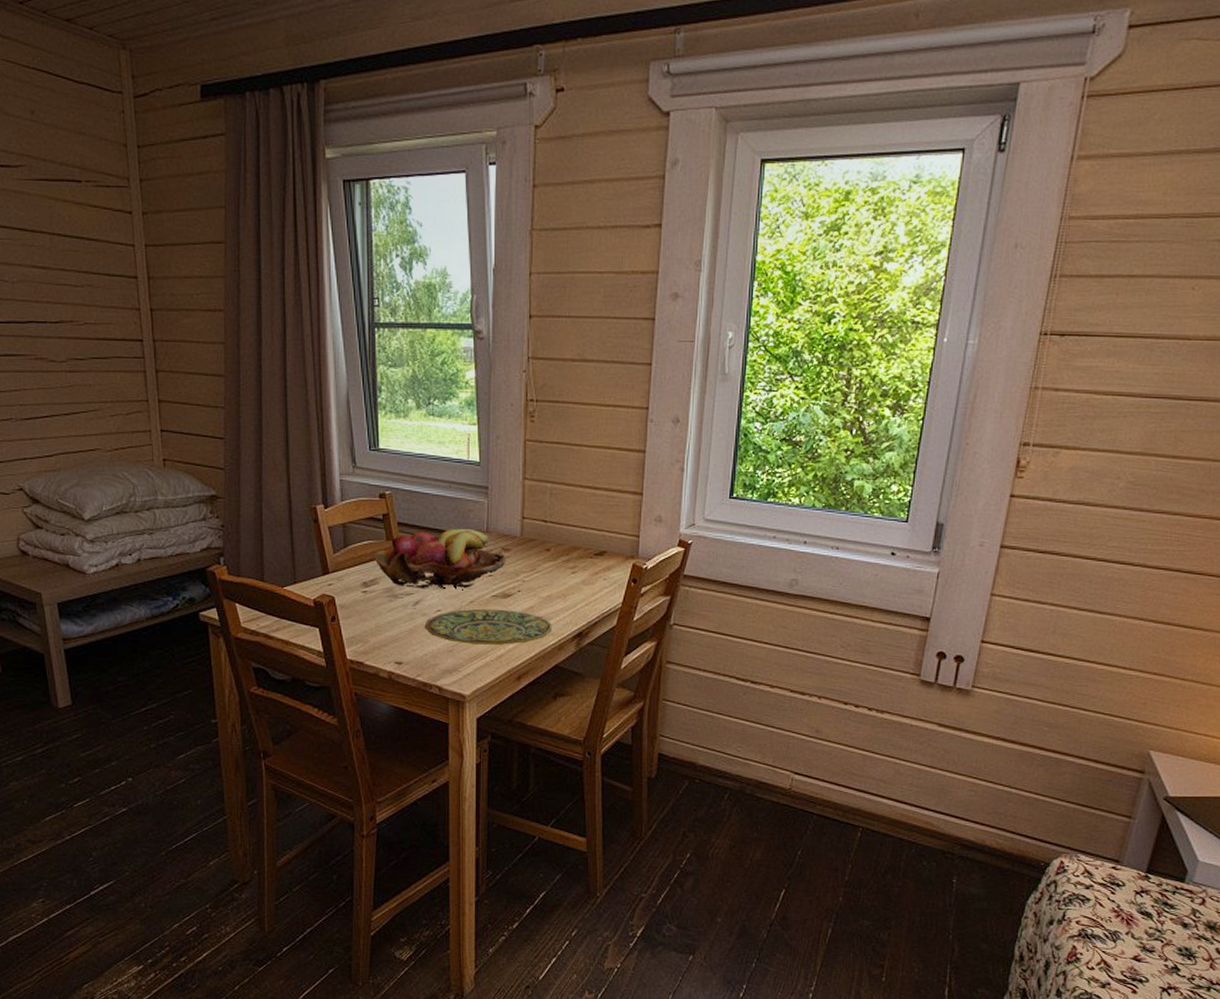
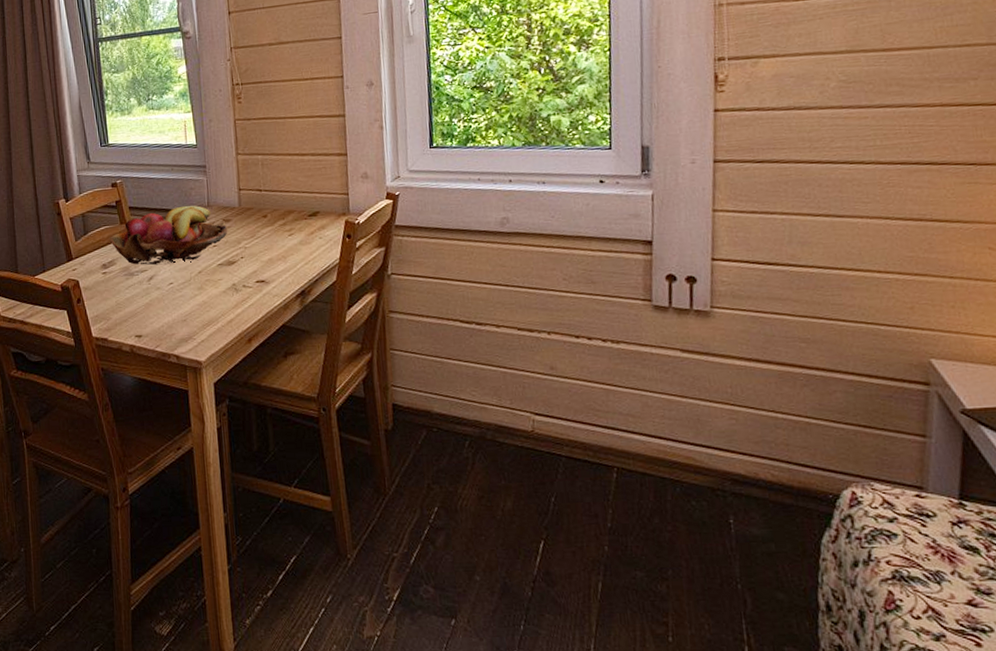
plate: present [424,608,552,645] -> none [159,276,276,312]

